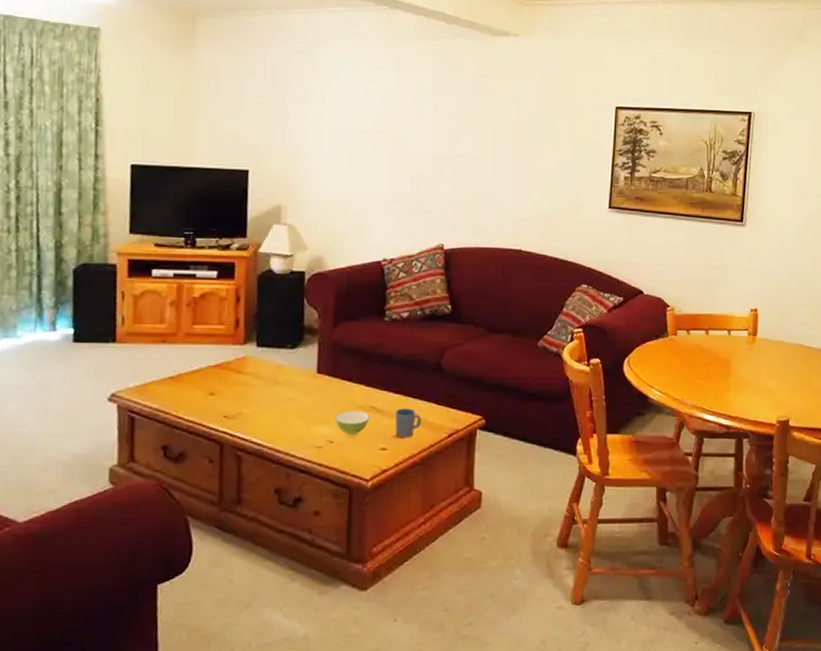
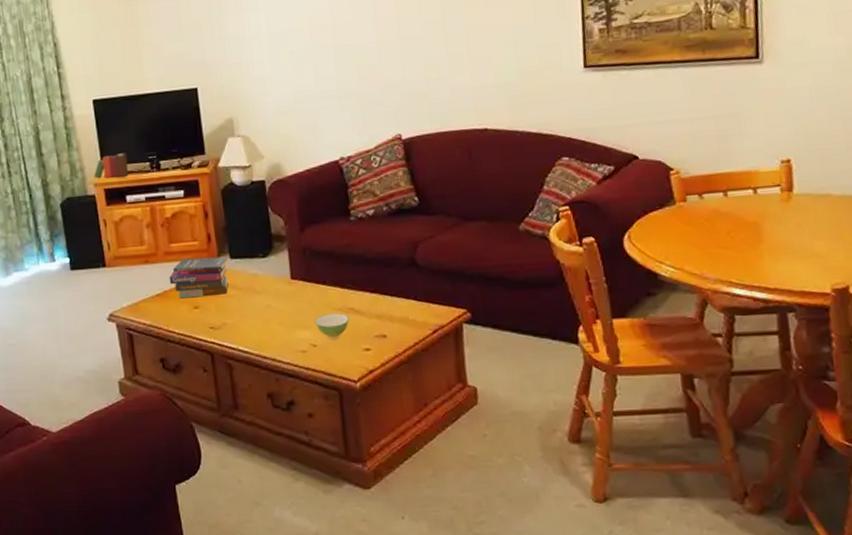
books: none [118,224,161,250] -> present [93,153,129,180]
books: none [186,342,257,384] -> present [169,256,230,299]
mug: present [395,408,421,438] -> none [375,307,403,338]

